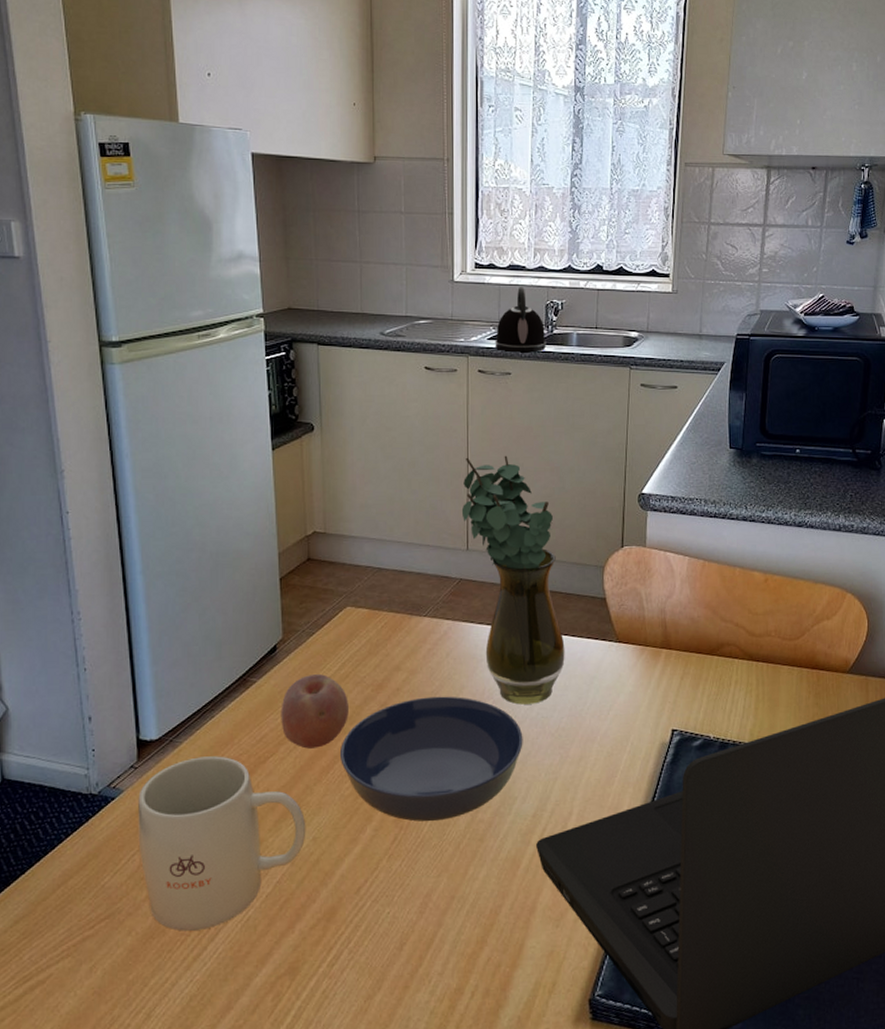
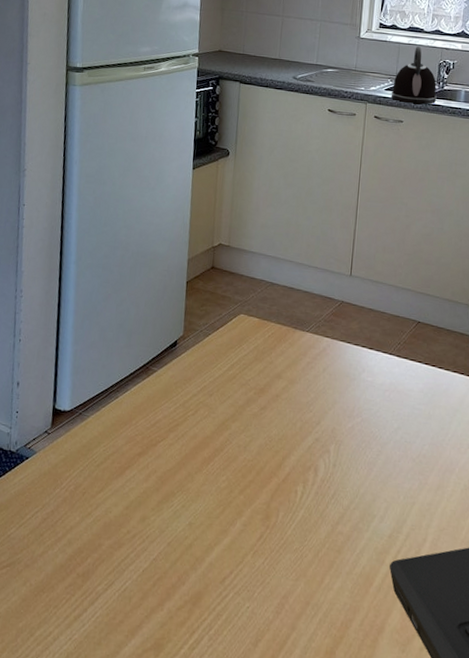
mug: present [137,756,306,931] -> none [41,431,185,593]
fruit: present [281,674,349,749] -> none [173,371,233,440]
bowl: present [340,696,523,822] -> none [220,406,386,527]
vase: present [461,455,565,705] -> none [348,192,432,428]

